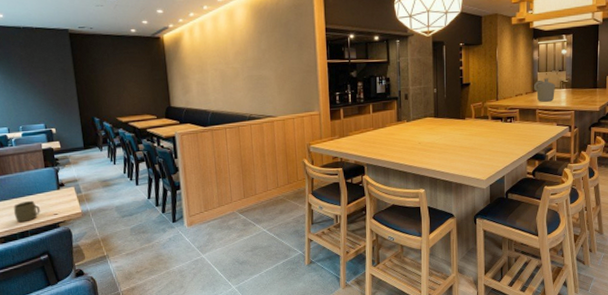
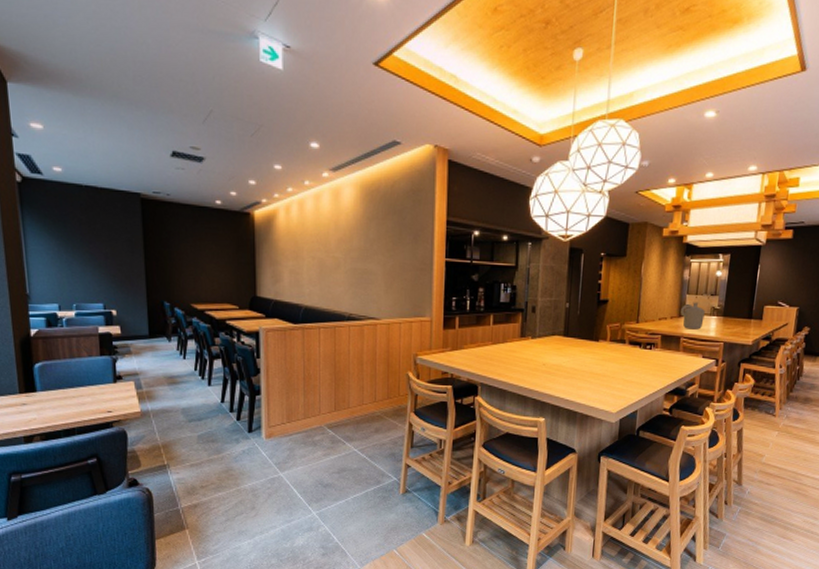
mug: present [13,200,40,223] -> none [58,392,91,418]

